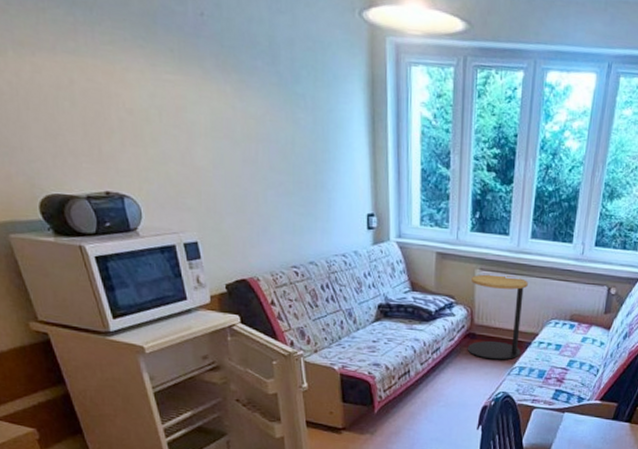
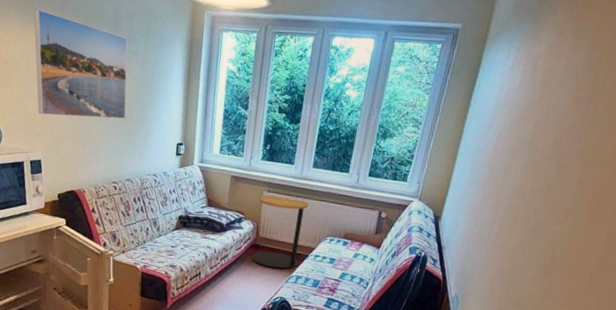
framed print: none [157,34,300,185] -> present [33,8,128,119]

